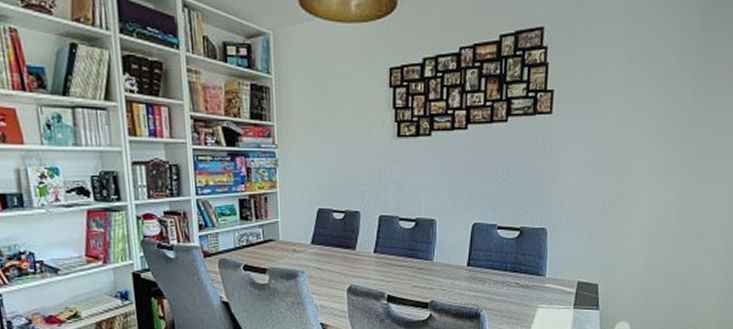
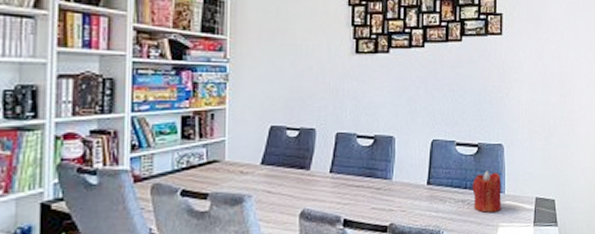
candle: none [512,254,543,294] -> present [472,171,501,213]

